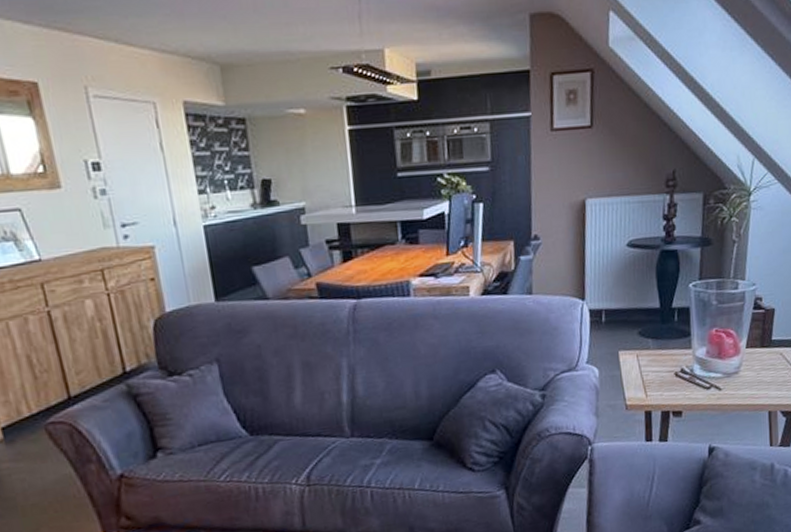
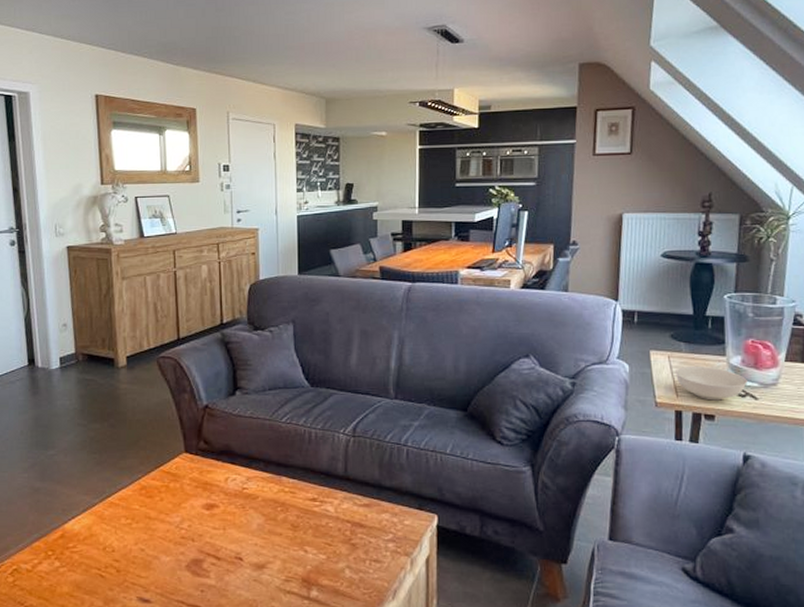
bowl: none [644,361,712,397] -> present [676,365,748,401]

